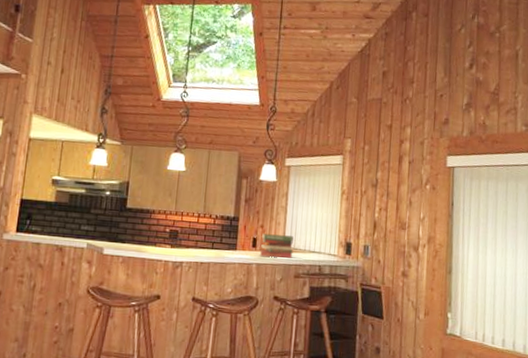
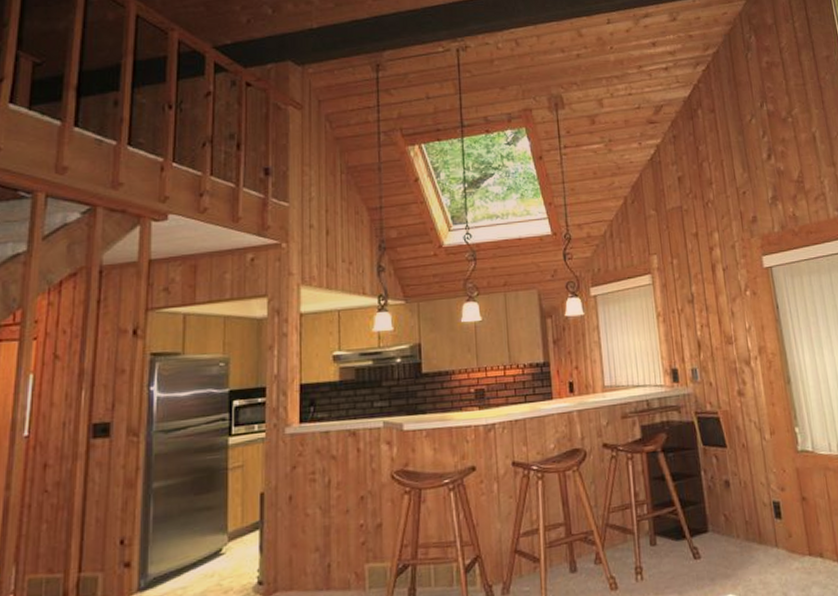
books: present [259,234,294,259] -> none [577,372,616,402]

